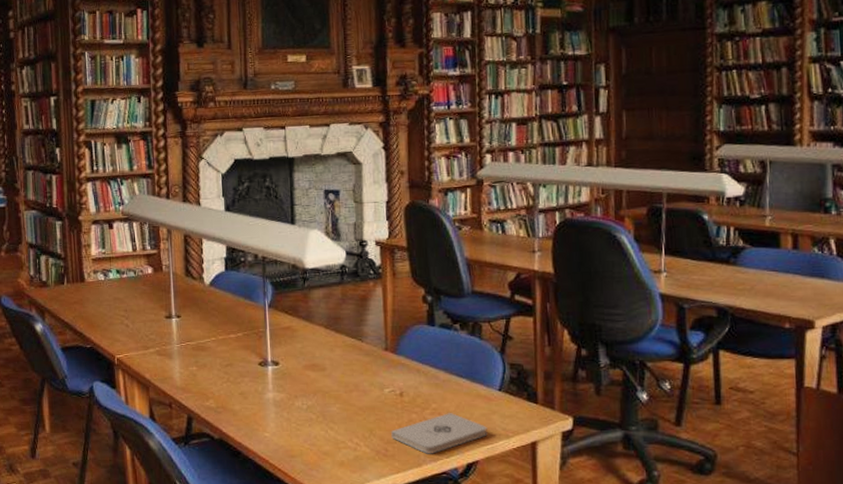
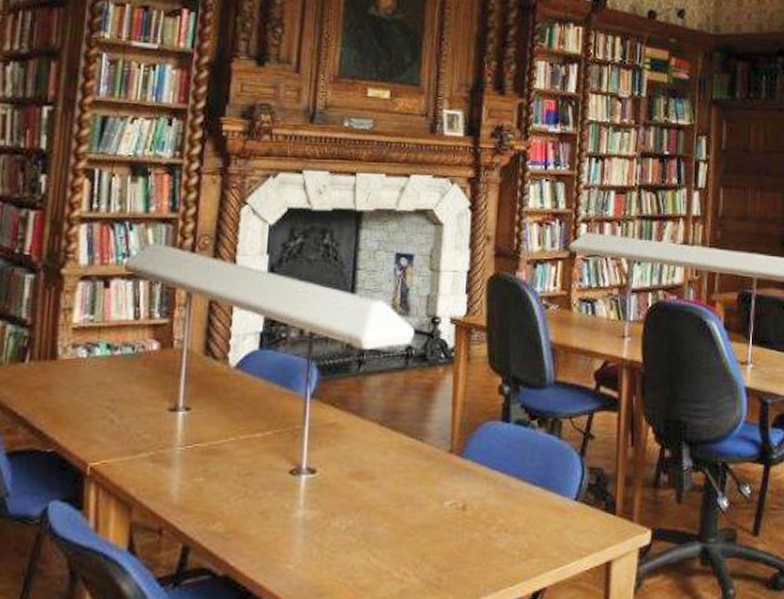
notepad: present [391,413,488,454] -> none [447,529,559,583]

